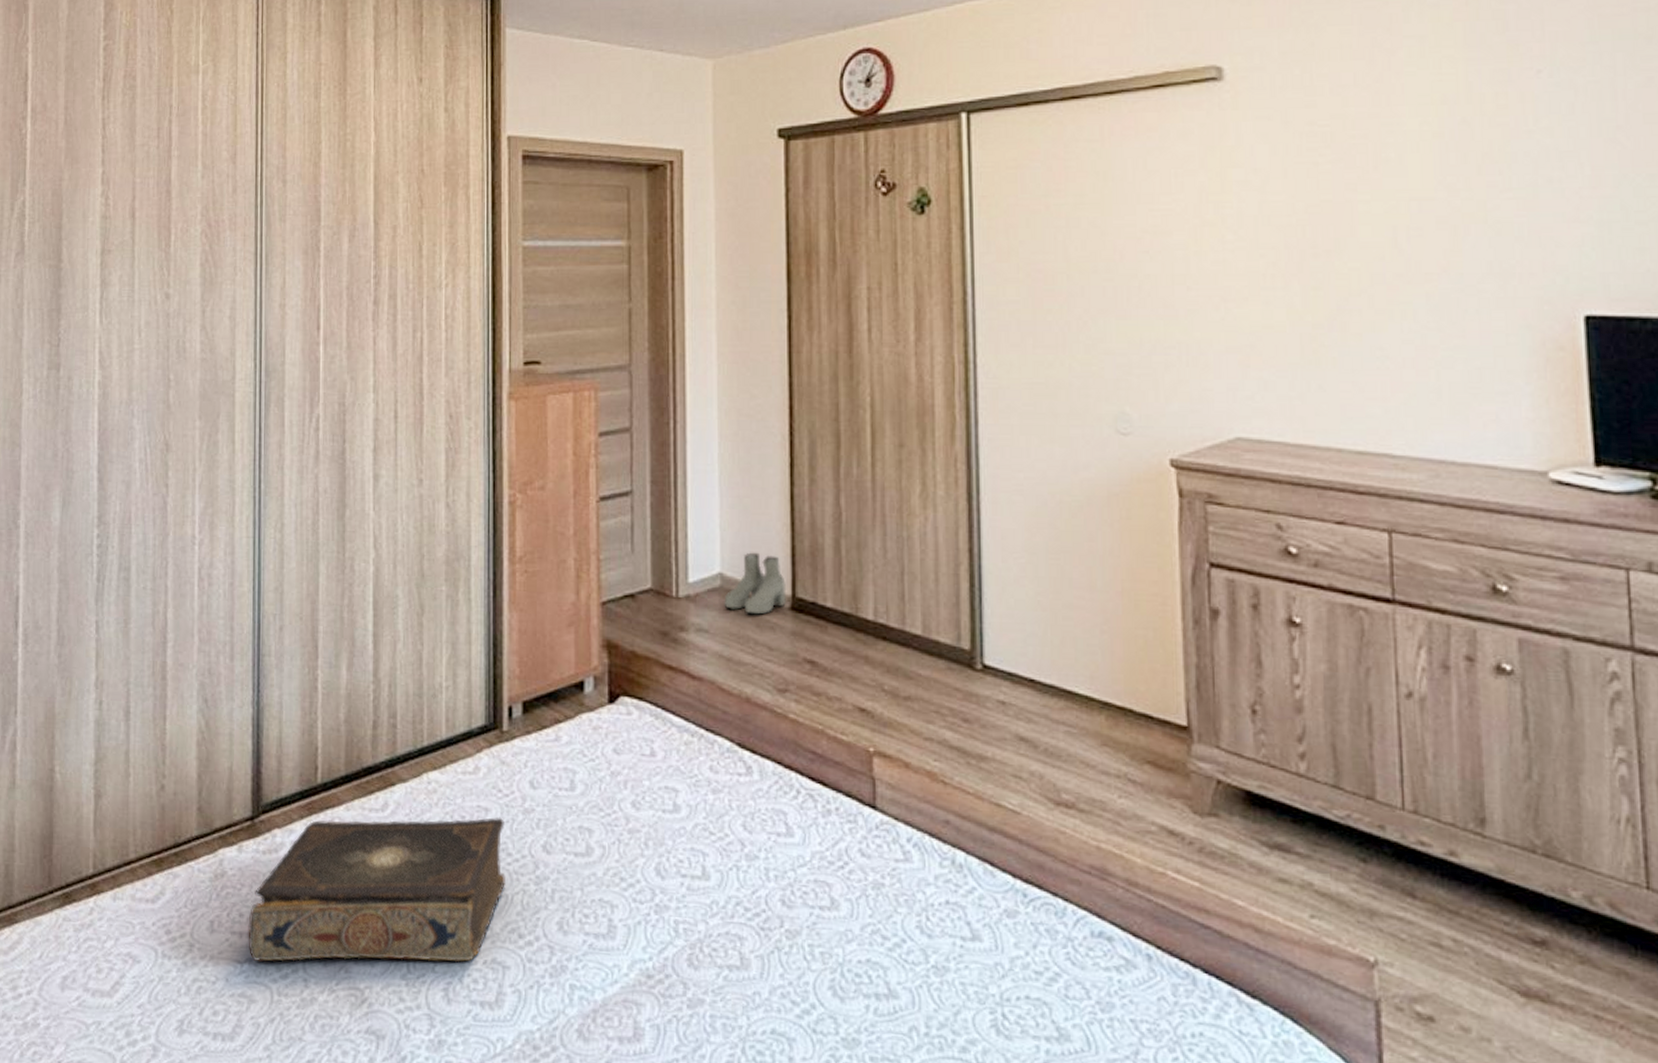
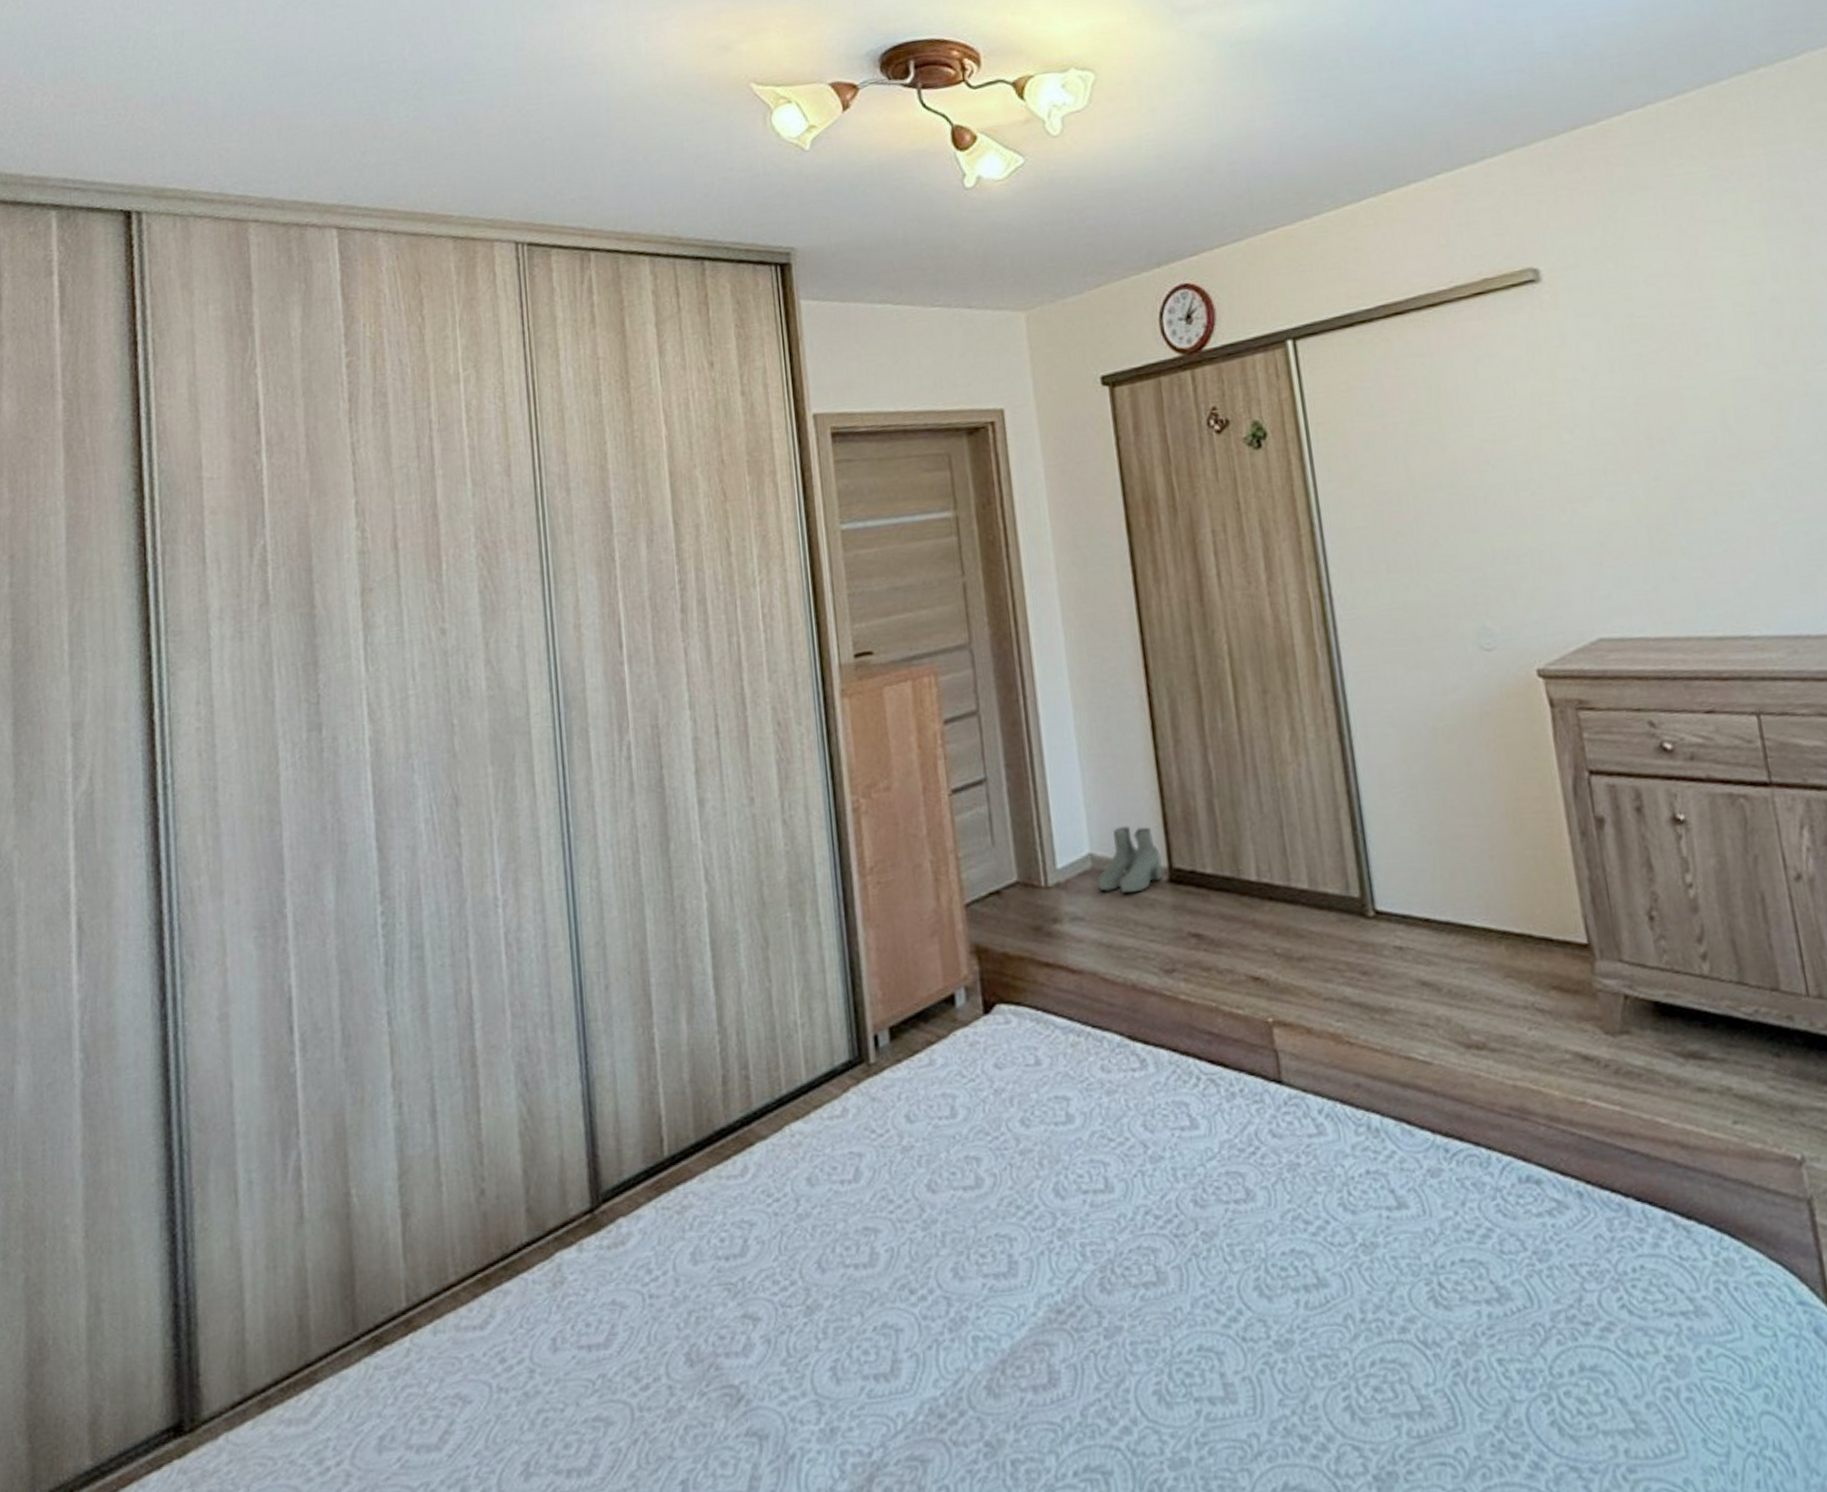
book: present [248,817,505,963] -> none [597,1160,889,1376]

